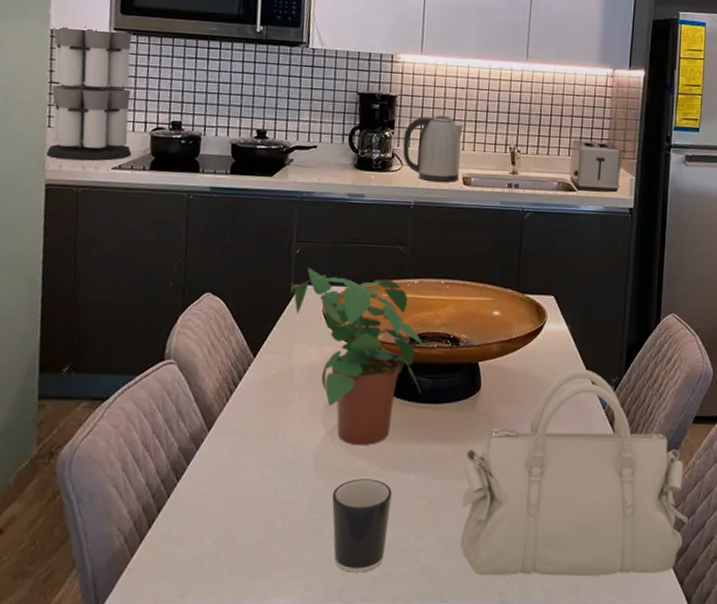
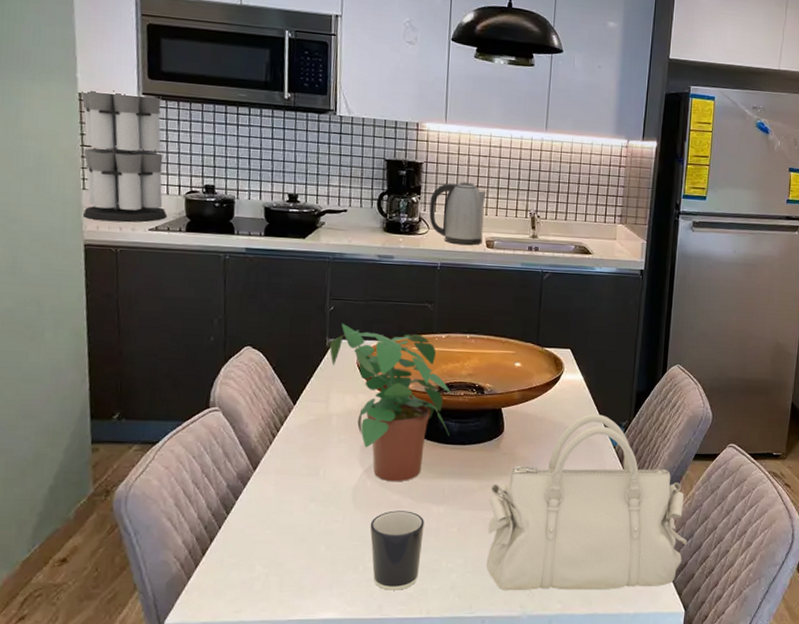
toaster: present [569,139,622,193] -> none [585,206,634,256]

